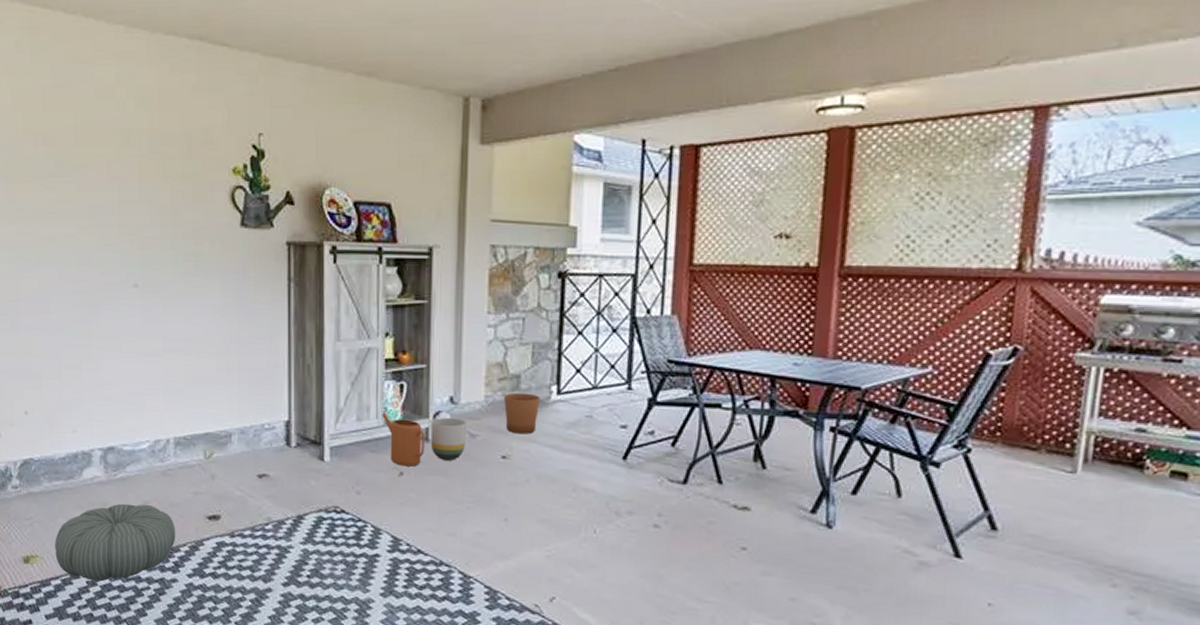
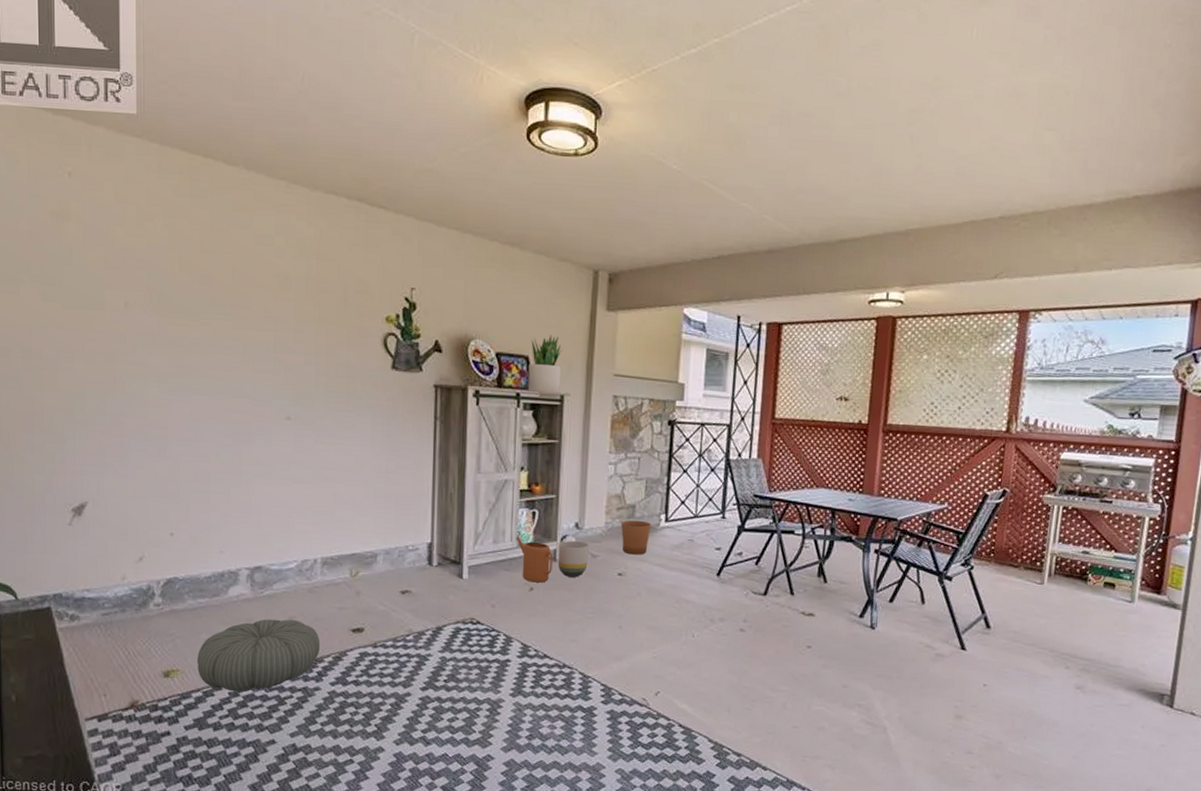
planter: none [390,177,429,251] -> present [528,335,562,398]

